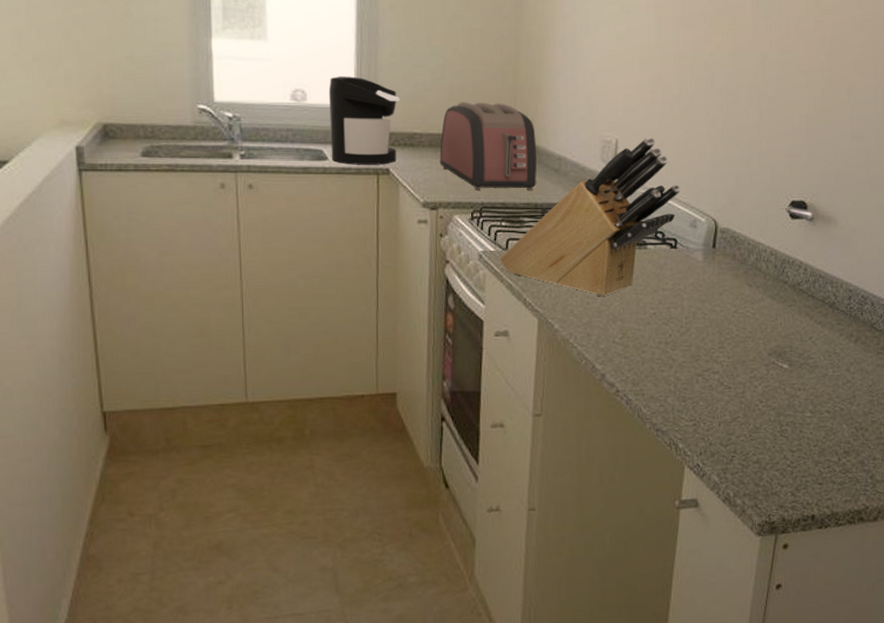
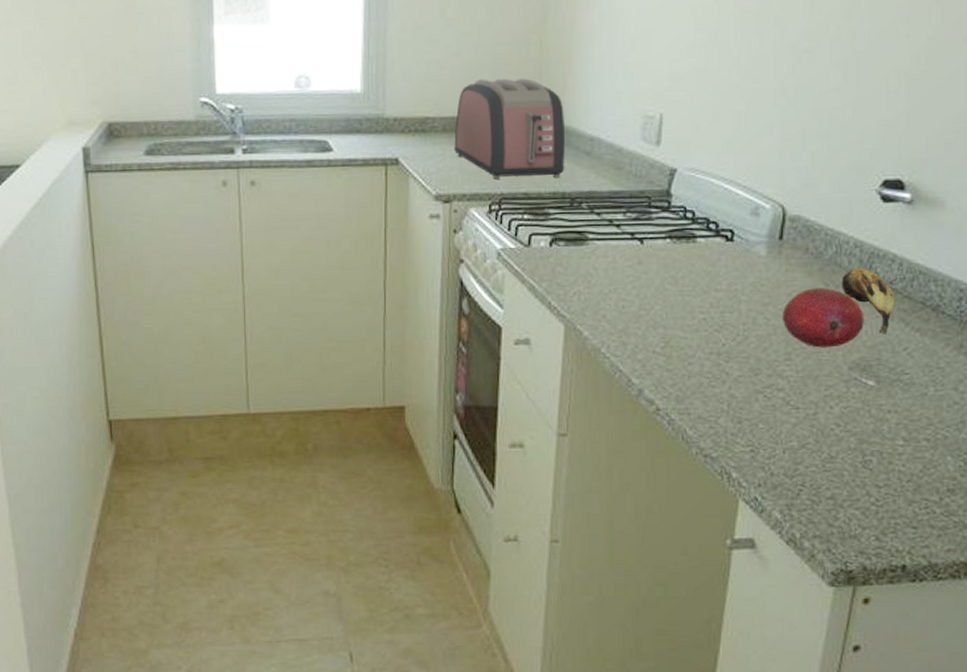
coffee maker: present [328,76,400,165] -> none [333,57,410,156]
knife block: present [500,136,681,297] -> none [521,108,740,300]
fruit: none [716,288,779,338] -> present [782,287,864,348]
banana: none [761,272,802,325] -> present [841,268,895,333]

